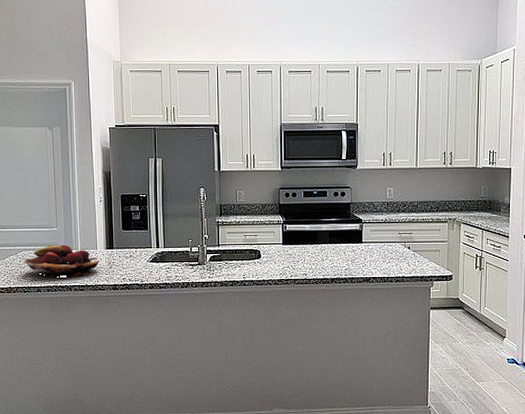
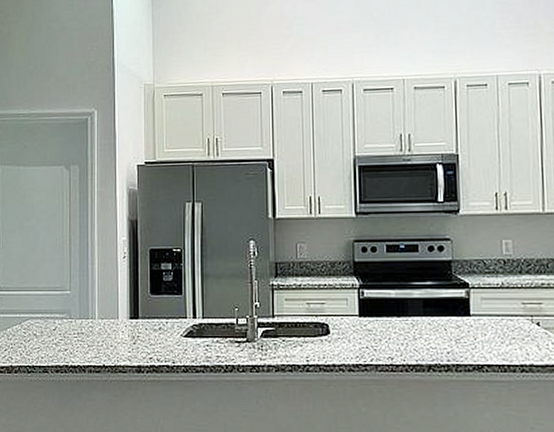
fruit basket: present [24,245,100,278] -> none [29,312,121,355]

